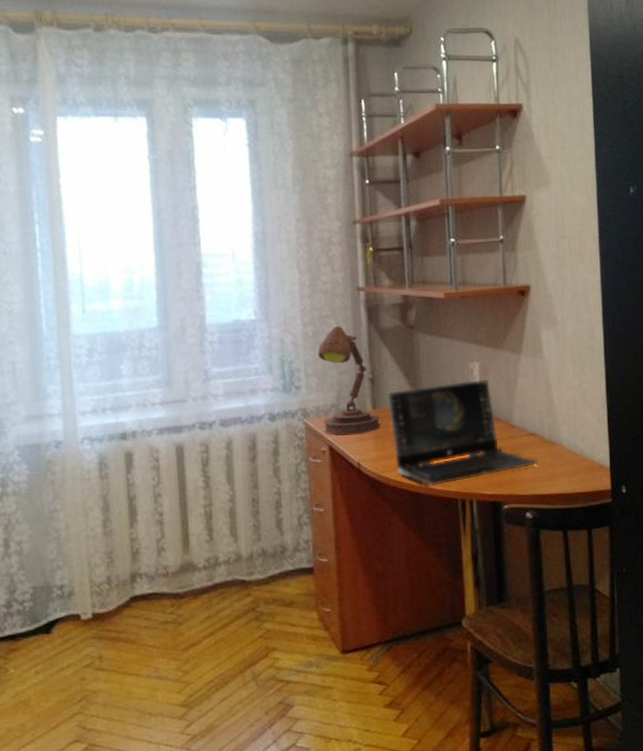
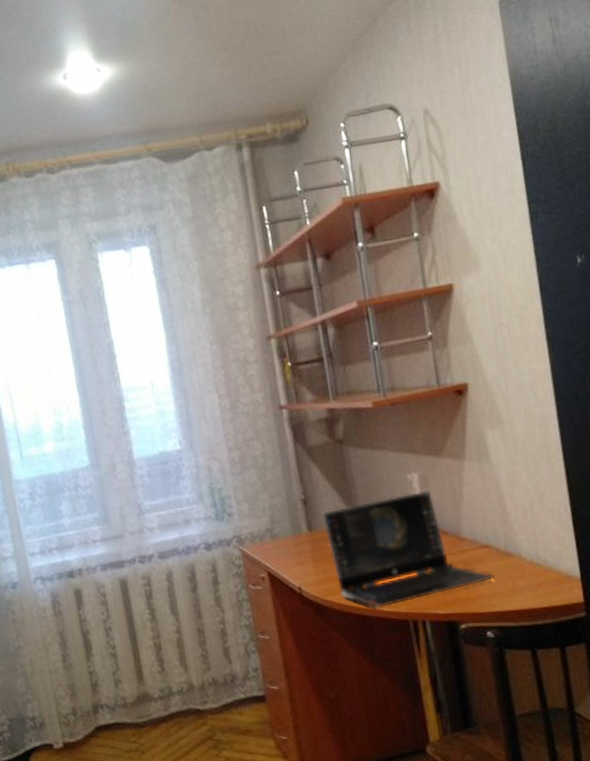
desk lamp: present [317,325,381,436] -> none [245,447,319,561]

